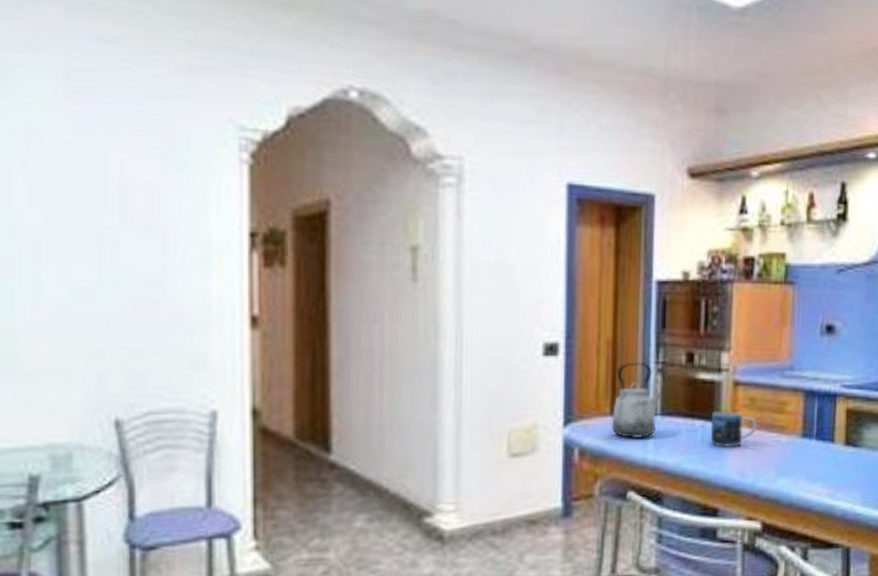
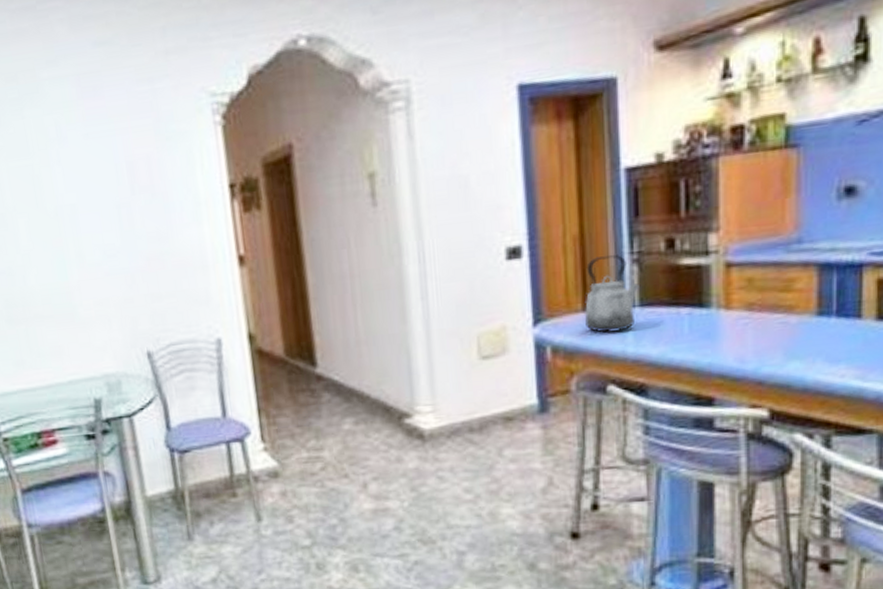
mug: present [710,410,756,447] -> none [699,294,756,334]

